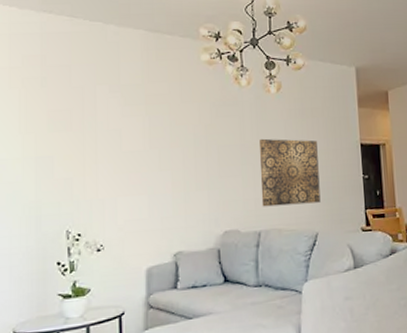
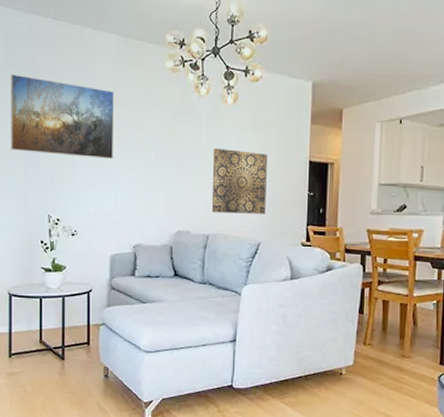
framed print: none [17,76,146,161] -> present [11,74,115,160]

